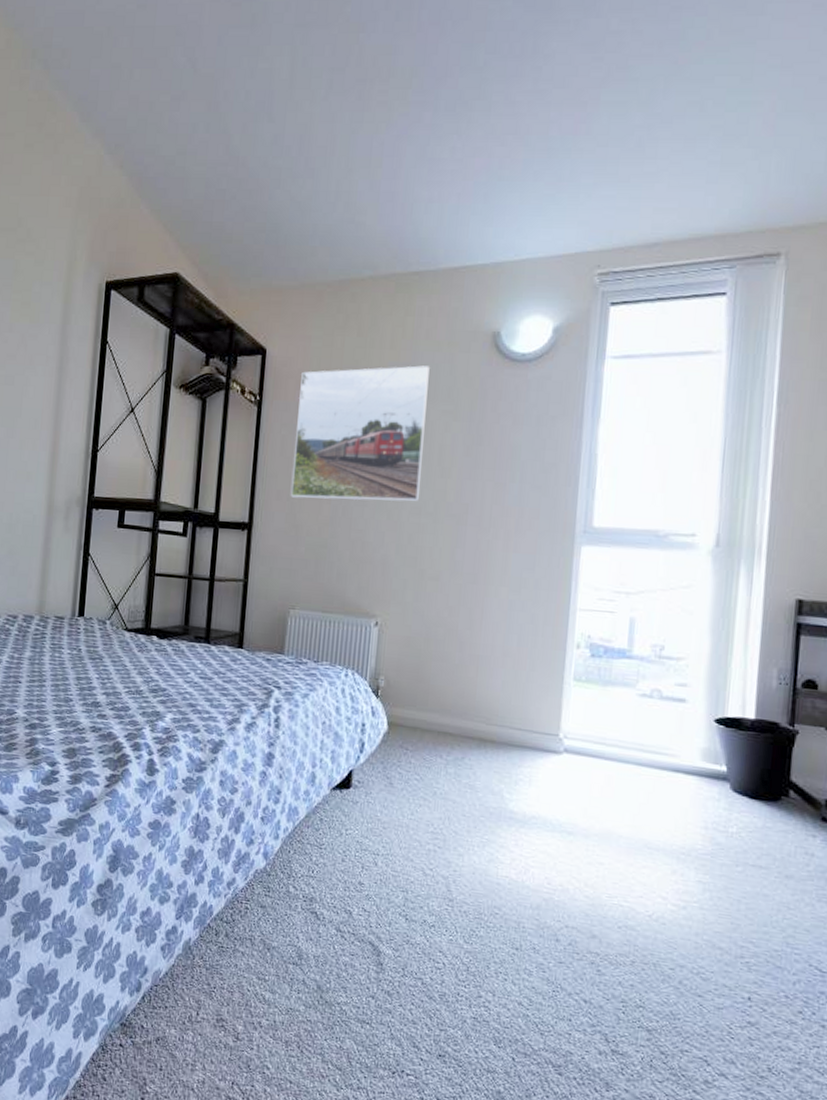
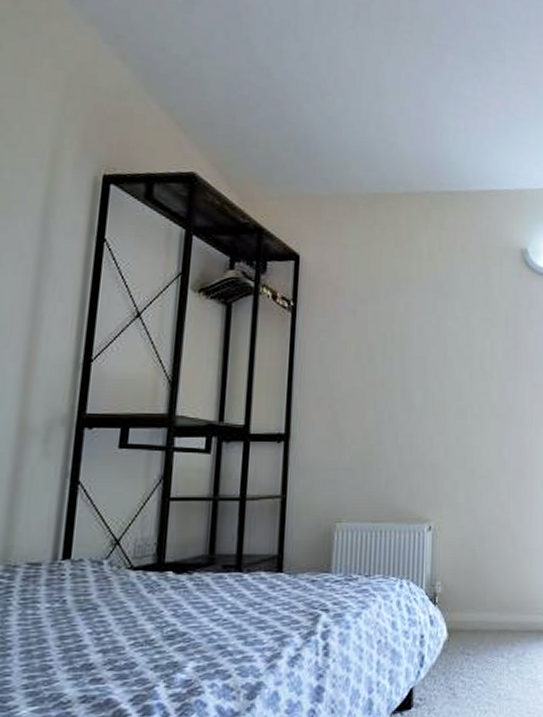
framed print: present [290,365,430,502] -> none [331,276,466,405]

